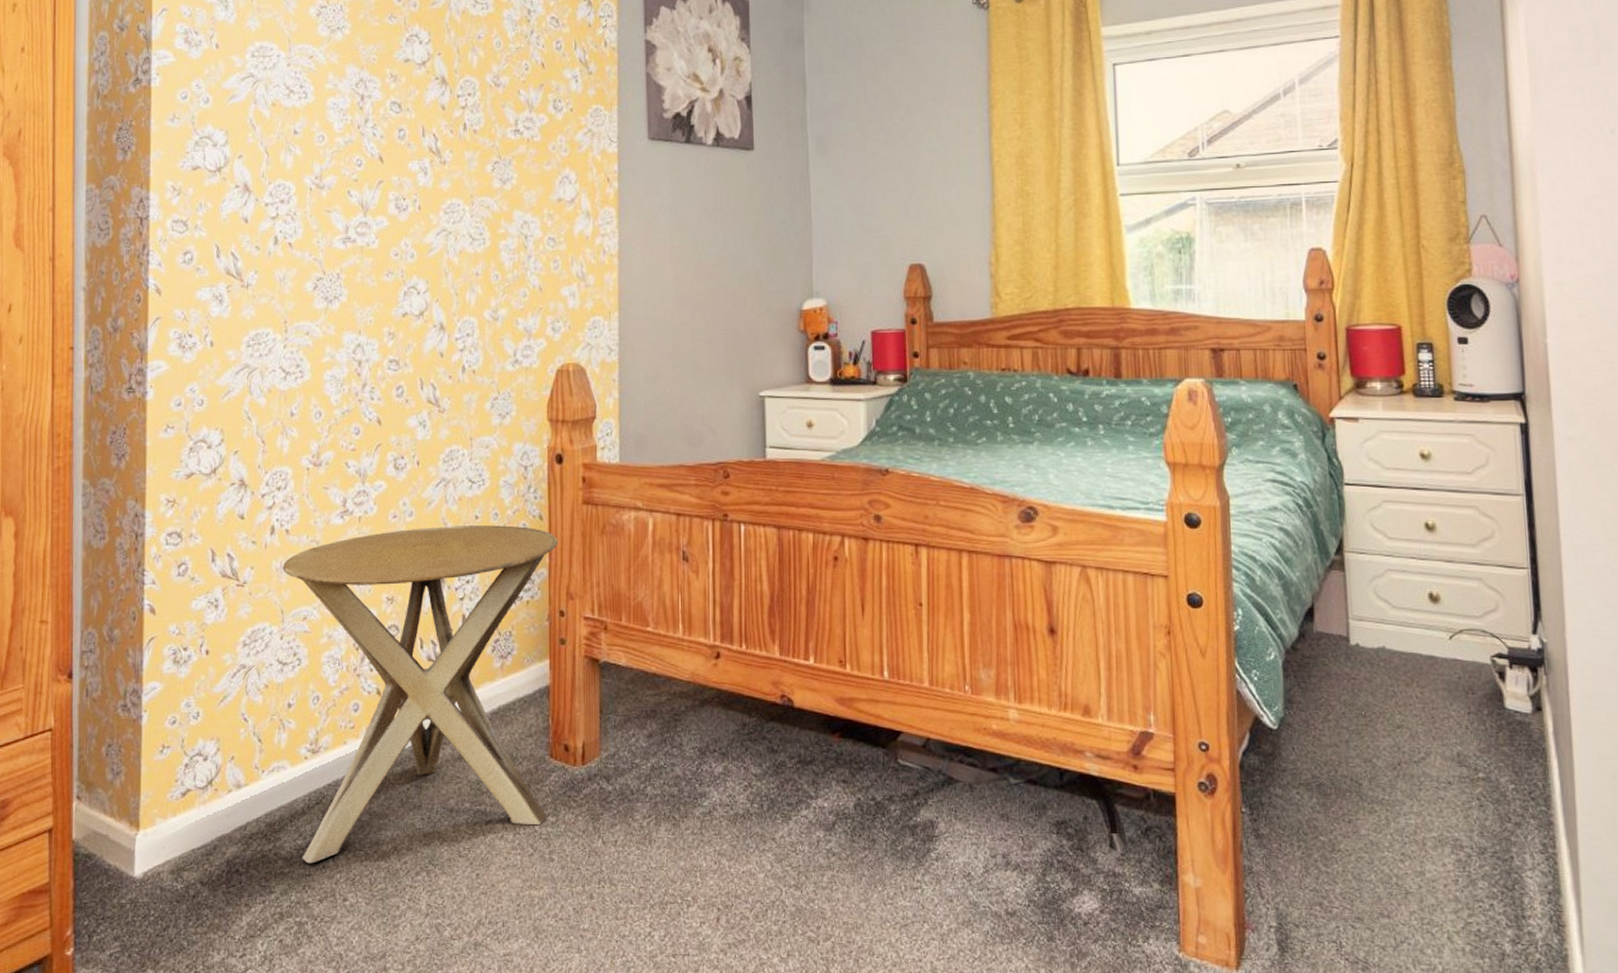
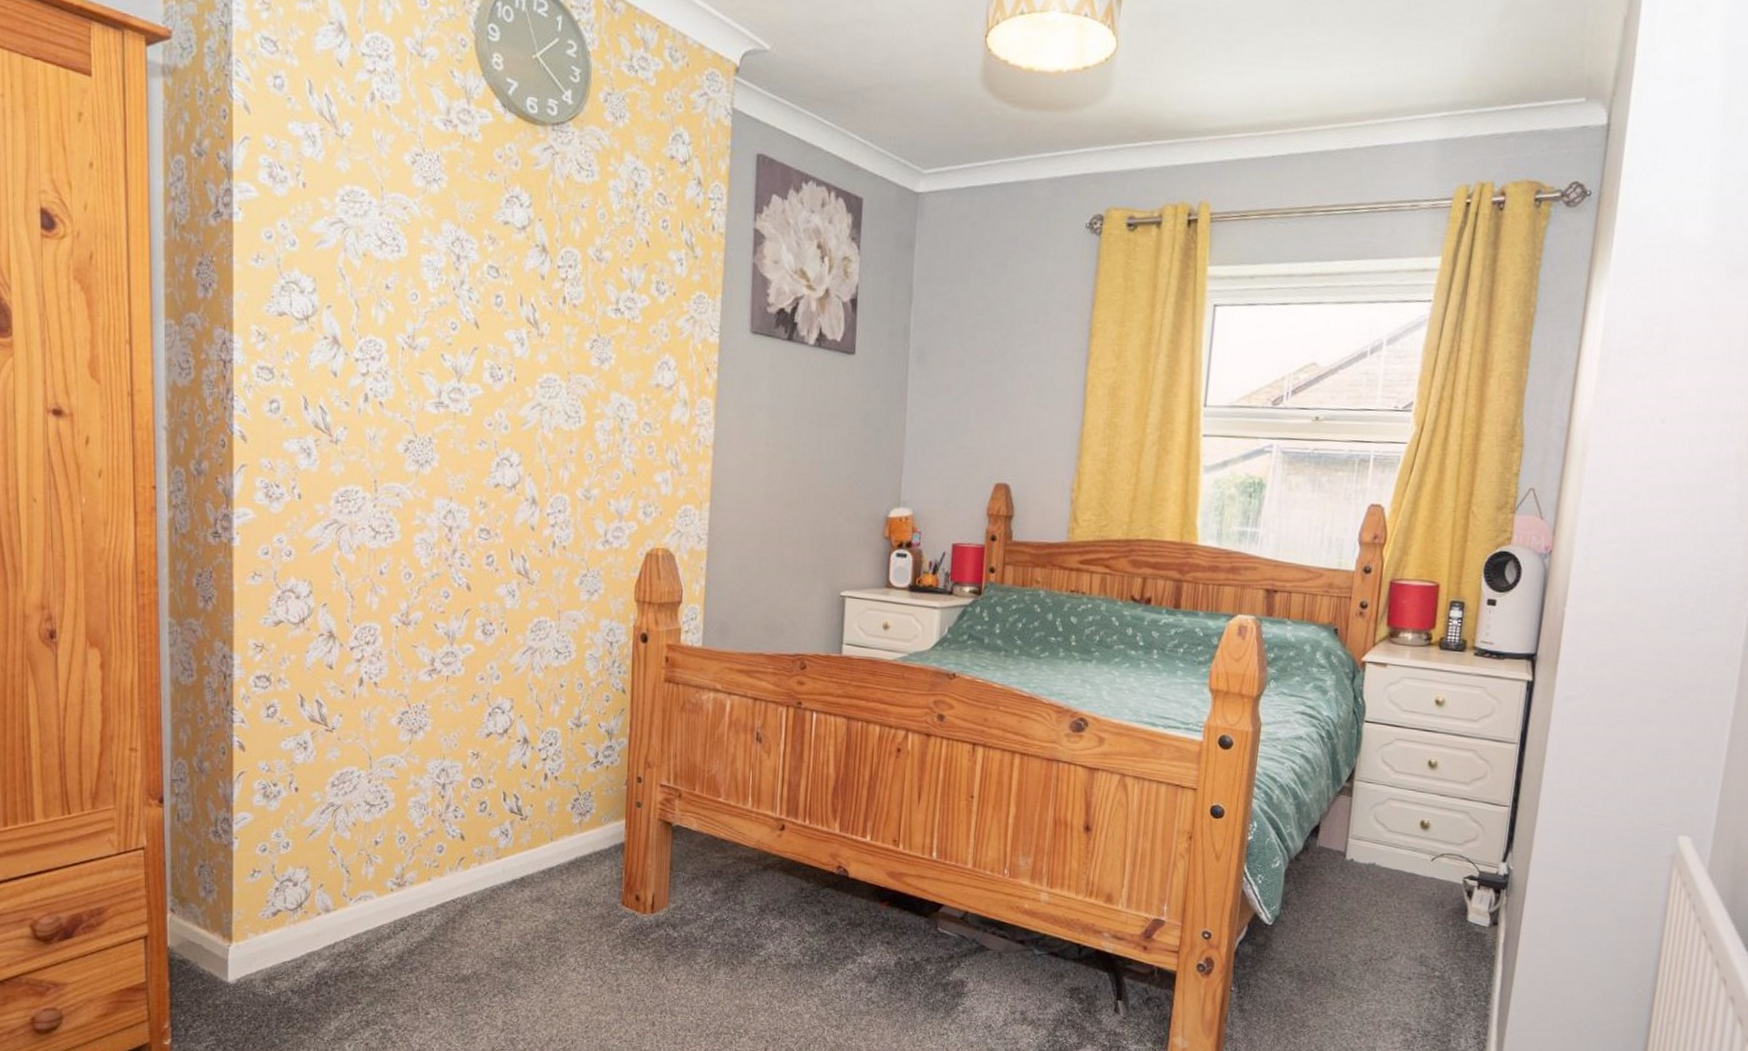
side table: present [283,525,559,864] -> none [371,691,640,981]

